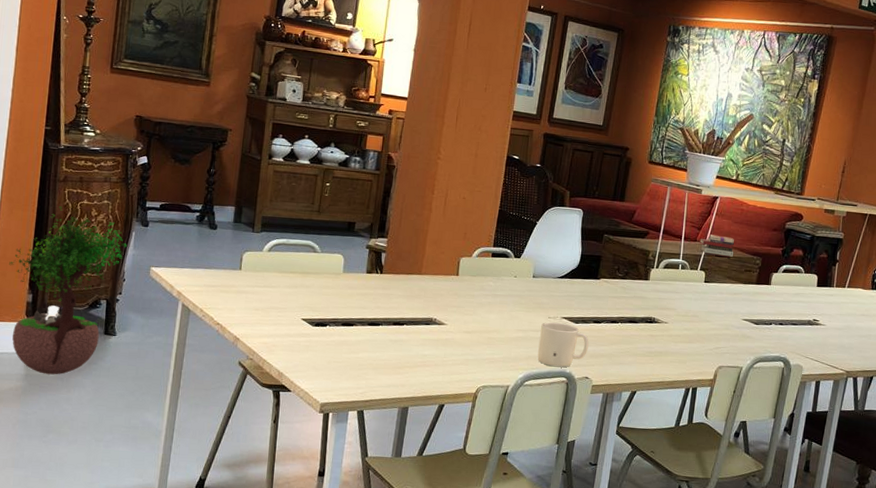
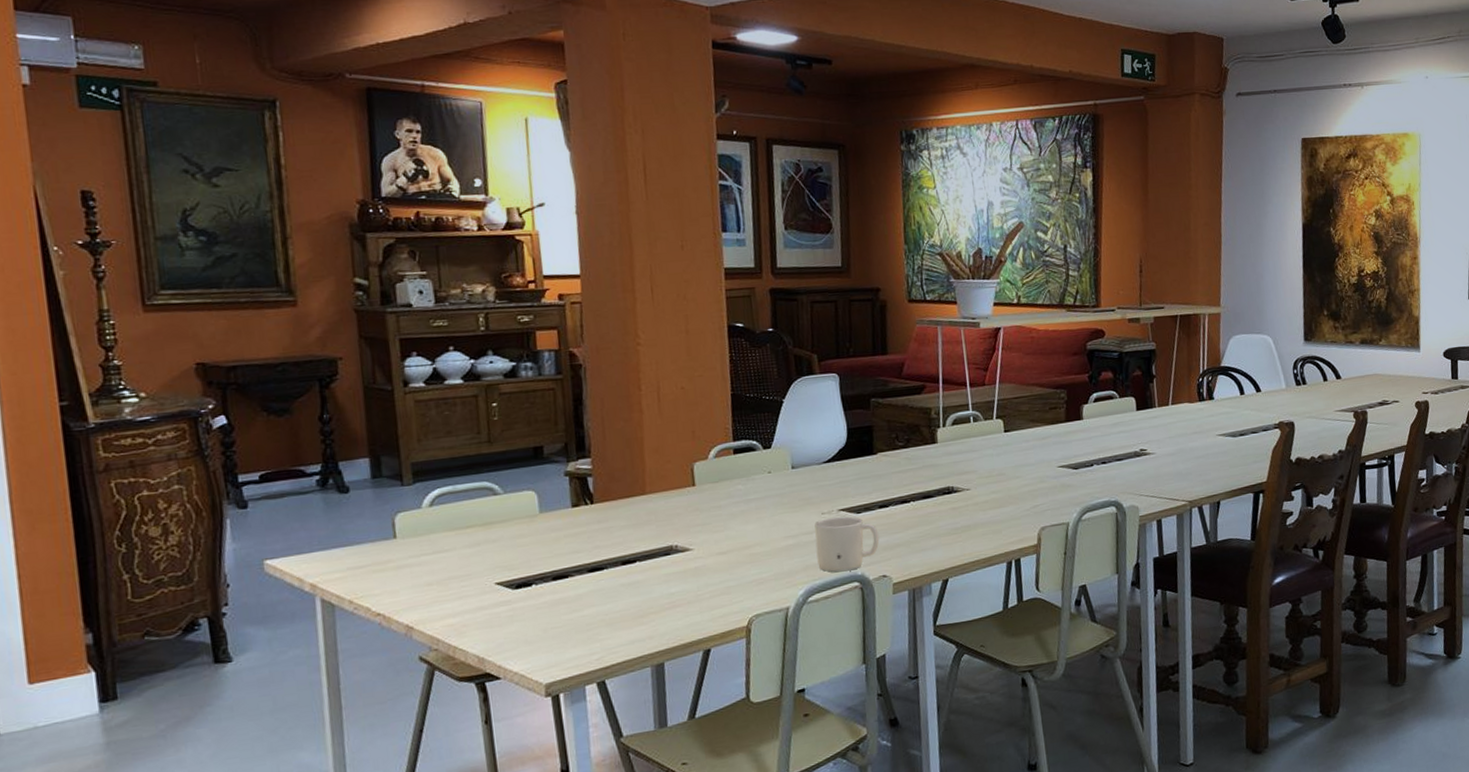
potted tree: present [9,206,127,375] -> none [45,506,222,736]
books: present [700,234,735,258] -> none [989,372,1033,399]

